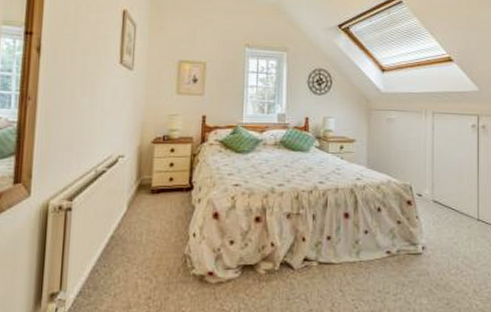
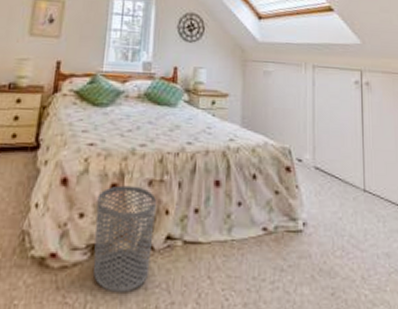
waste bin: none [243,218,294,302] -> present [93,185,156,293]

